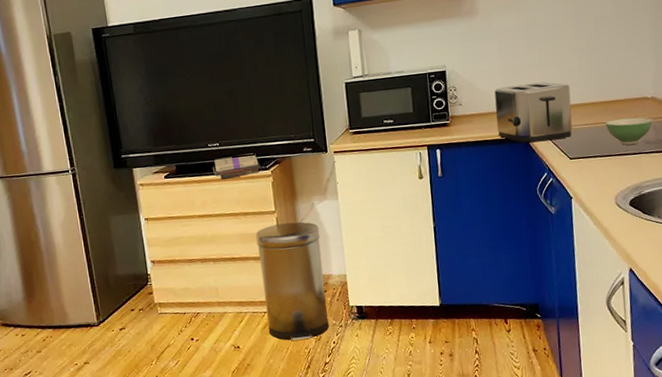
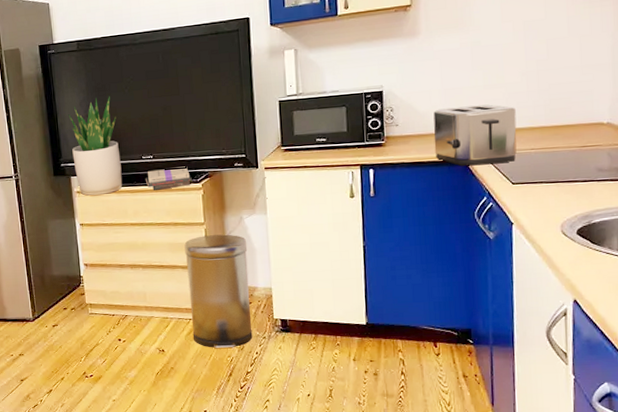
planter: none [127,82,189,188] -> present [68,97,123,196]
bowl: present [605,117,654,145] -> none [553,143,608,172]

